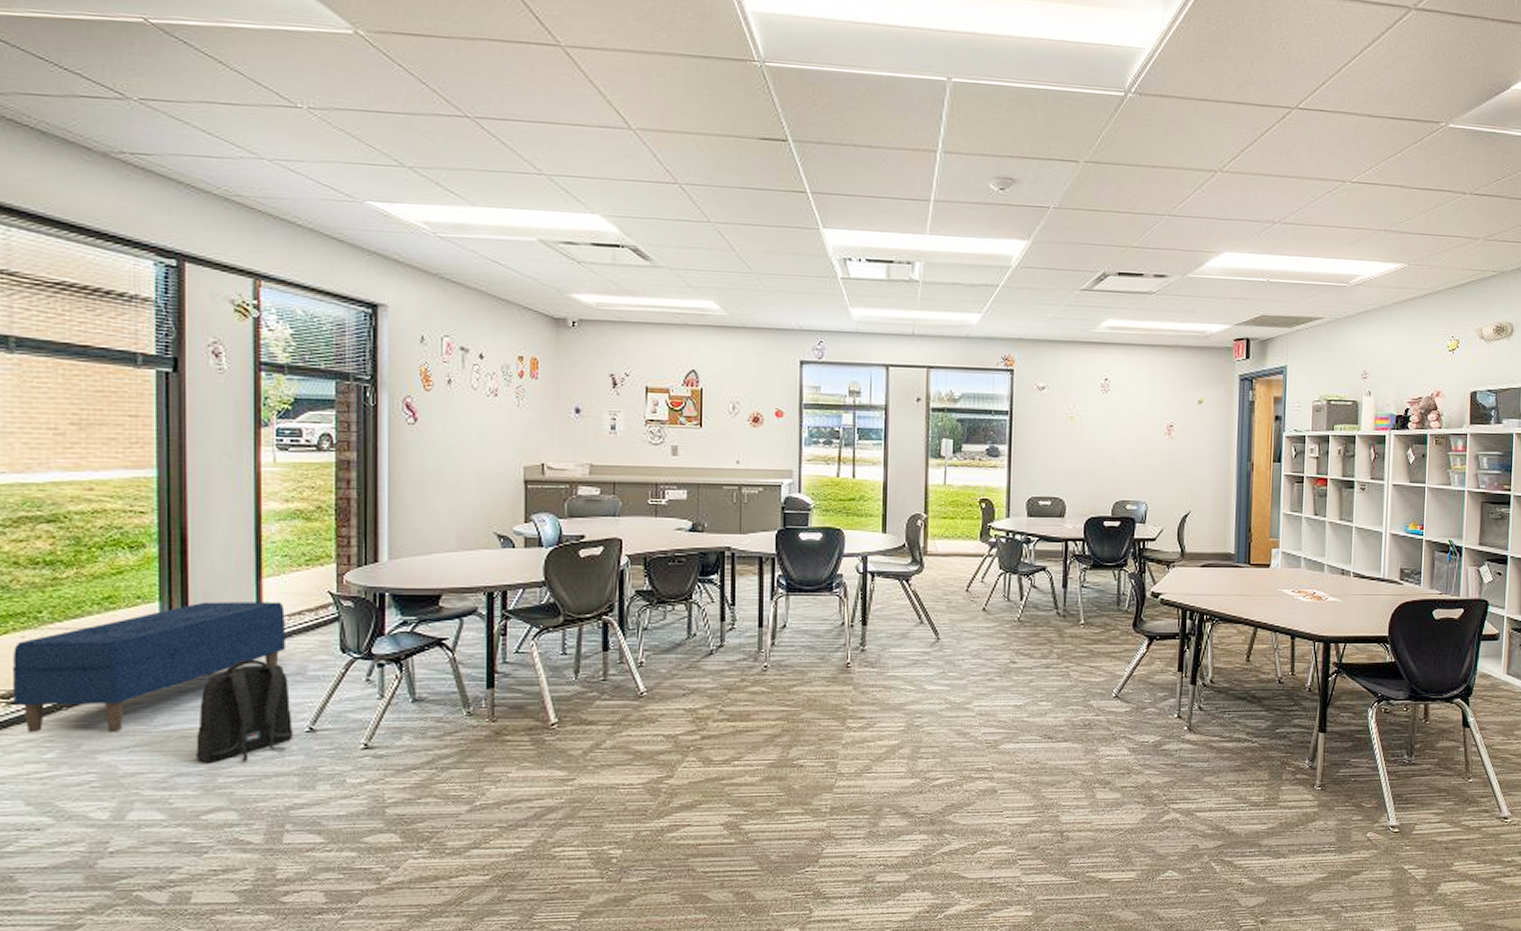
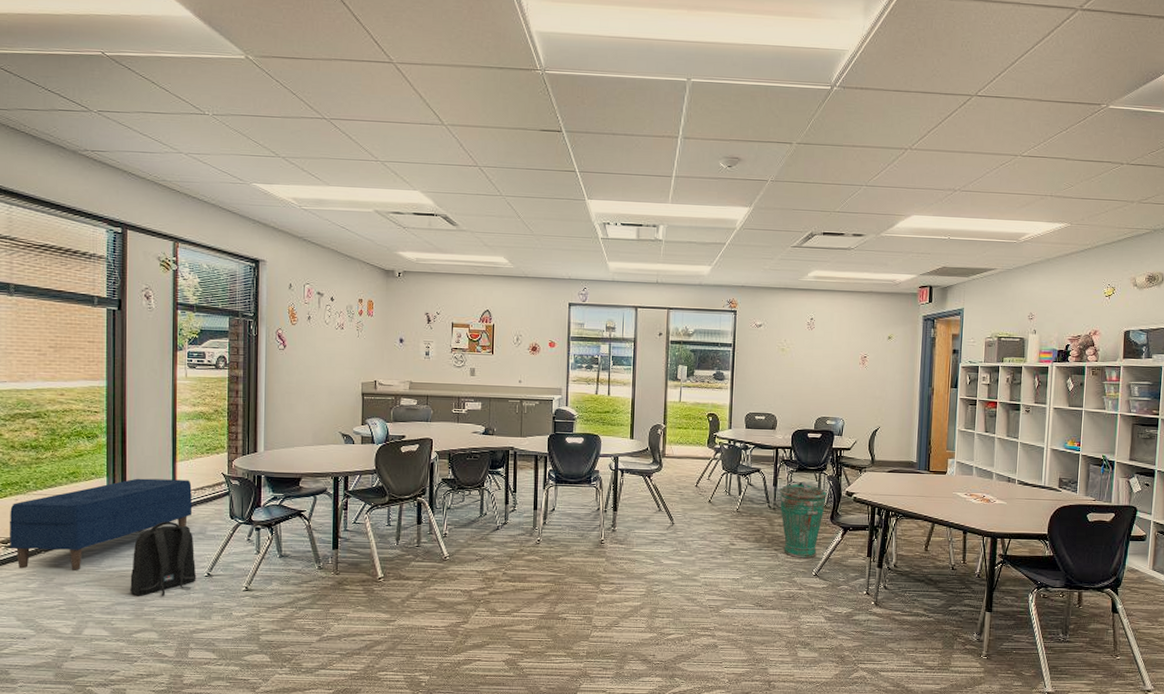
trash can: none [1069,581,1128,677] -> present [778,481,827,559]

